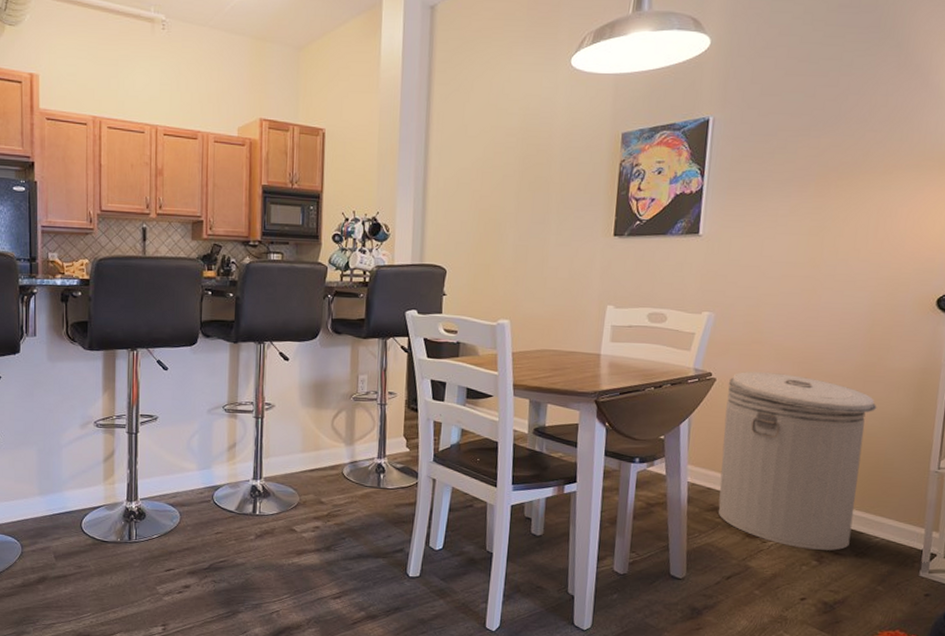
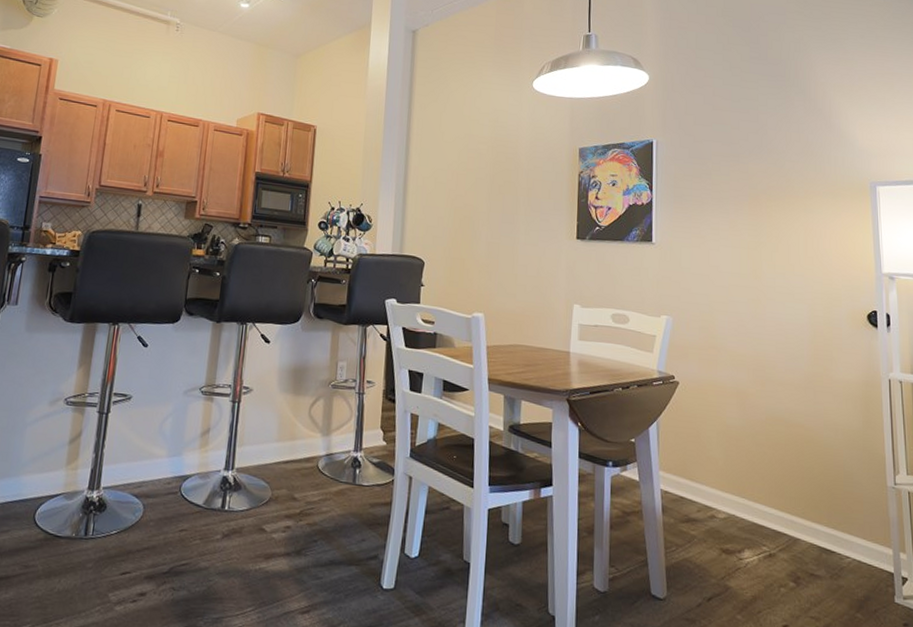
can: present [718,371,877,551] -> none [690,376,830,571]

